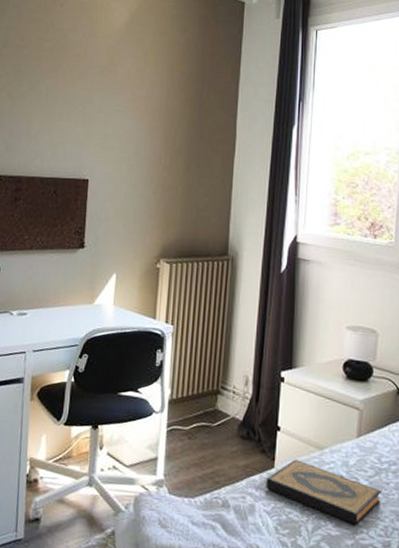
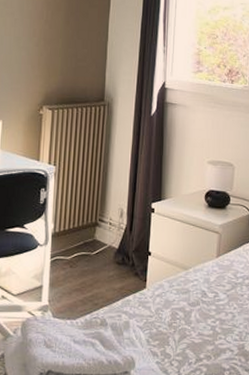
hardback book: present [265,459,381,526] -> none [138,280,237,333]

